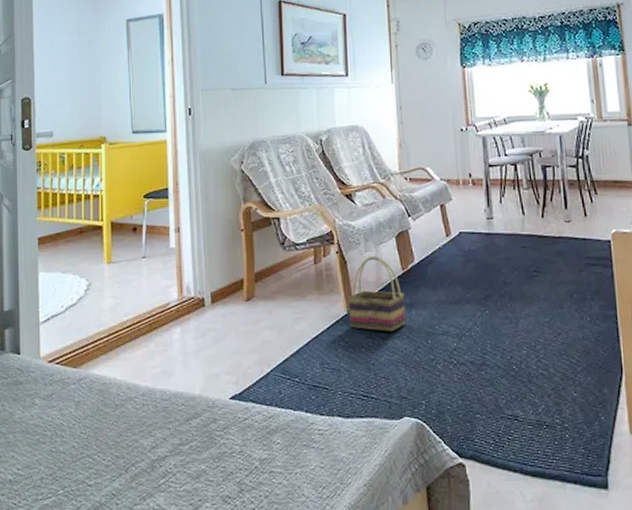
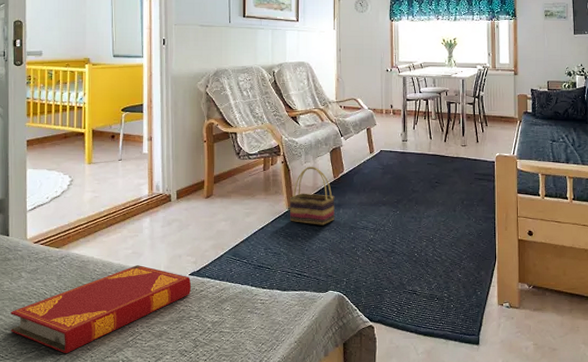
hardback book: none [23,387,233,499] -> present [10,265,192,353]

